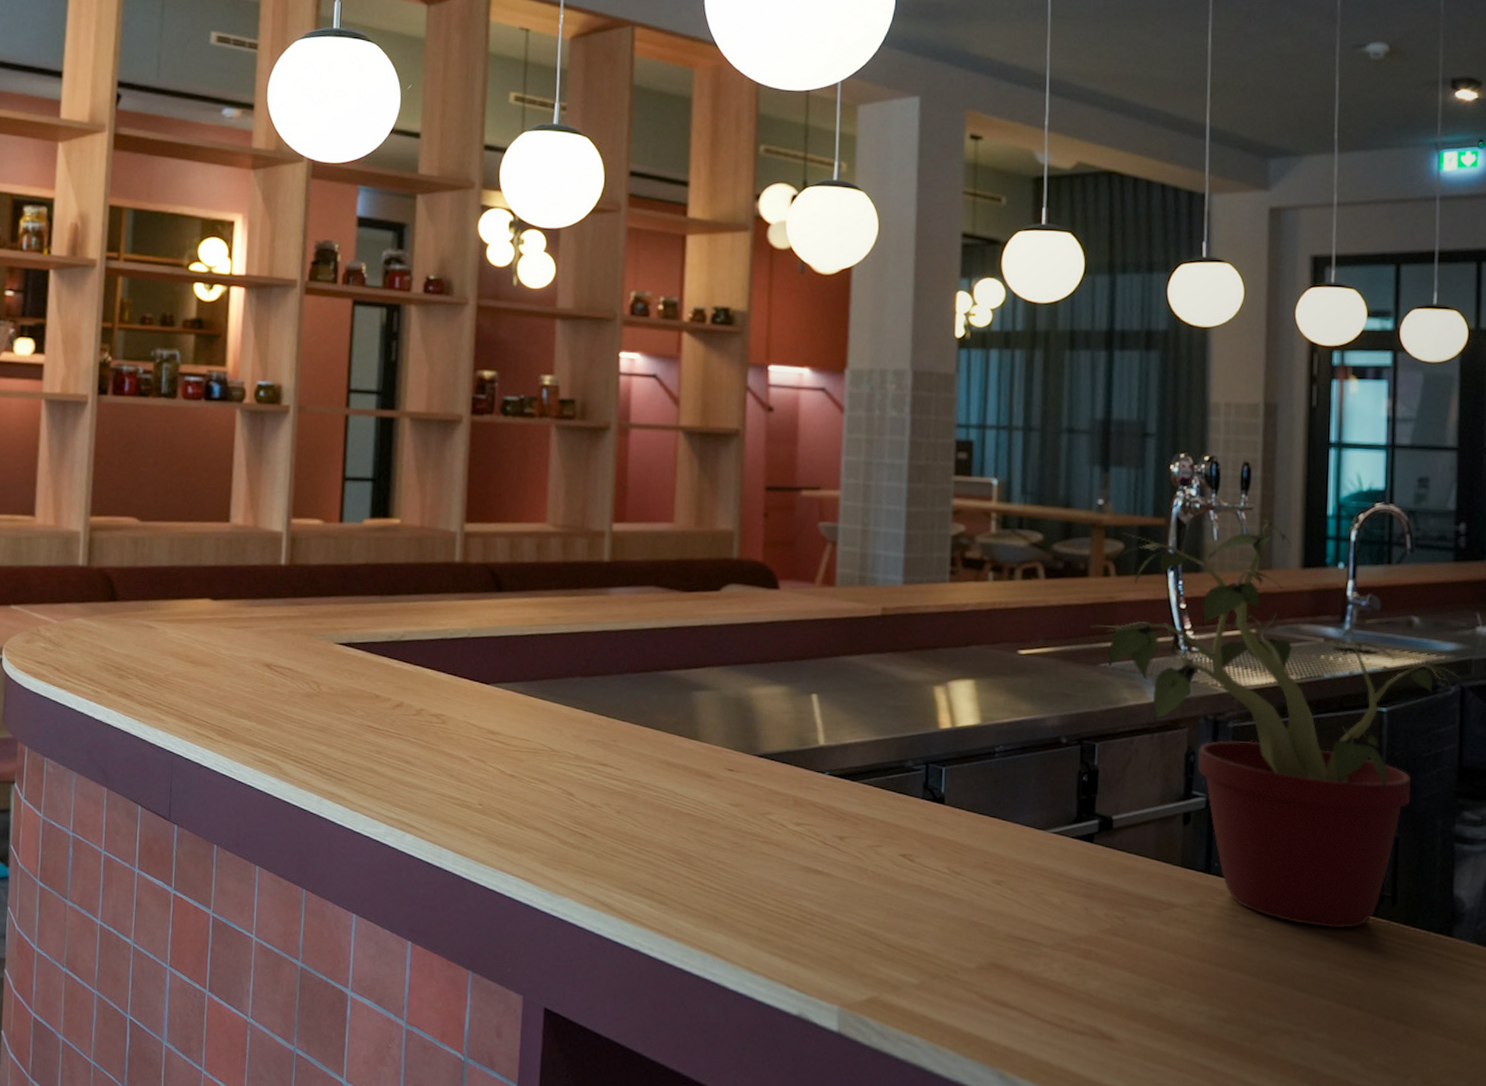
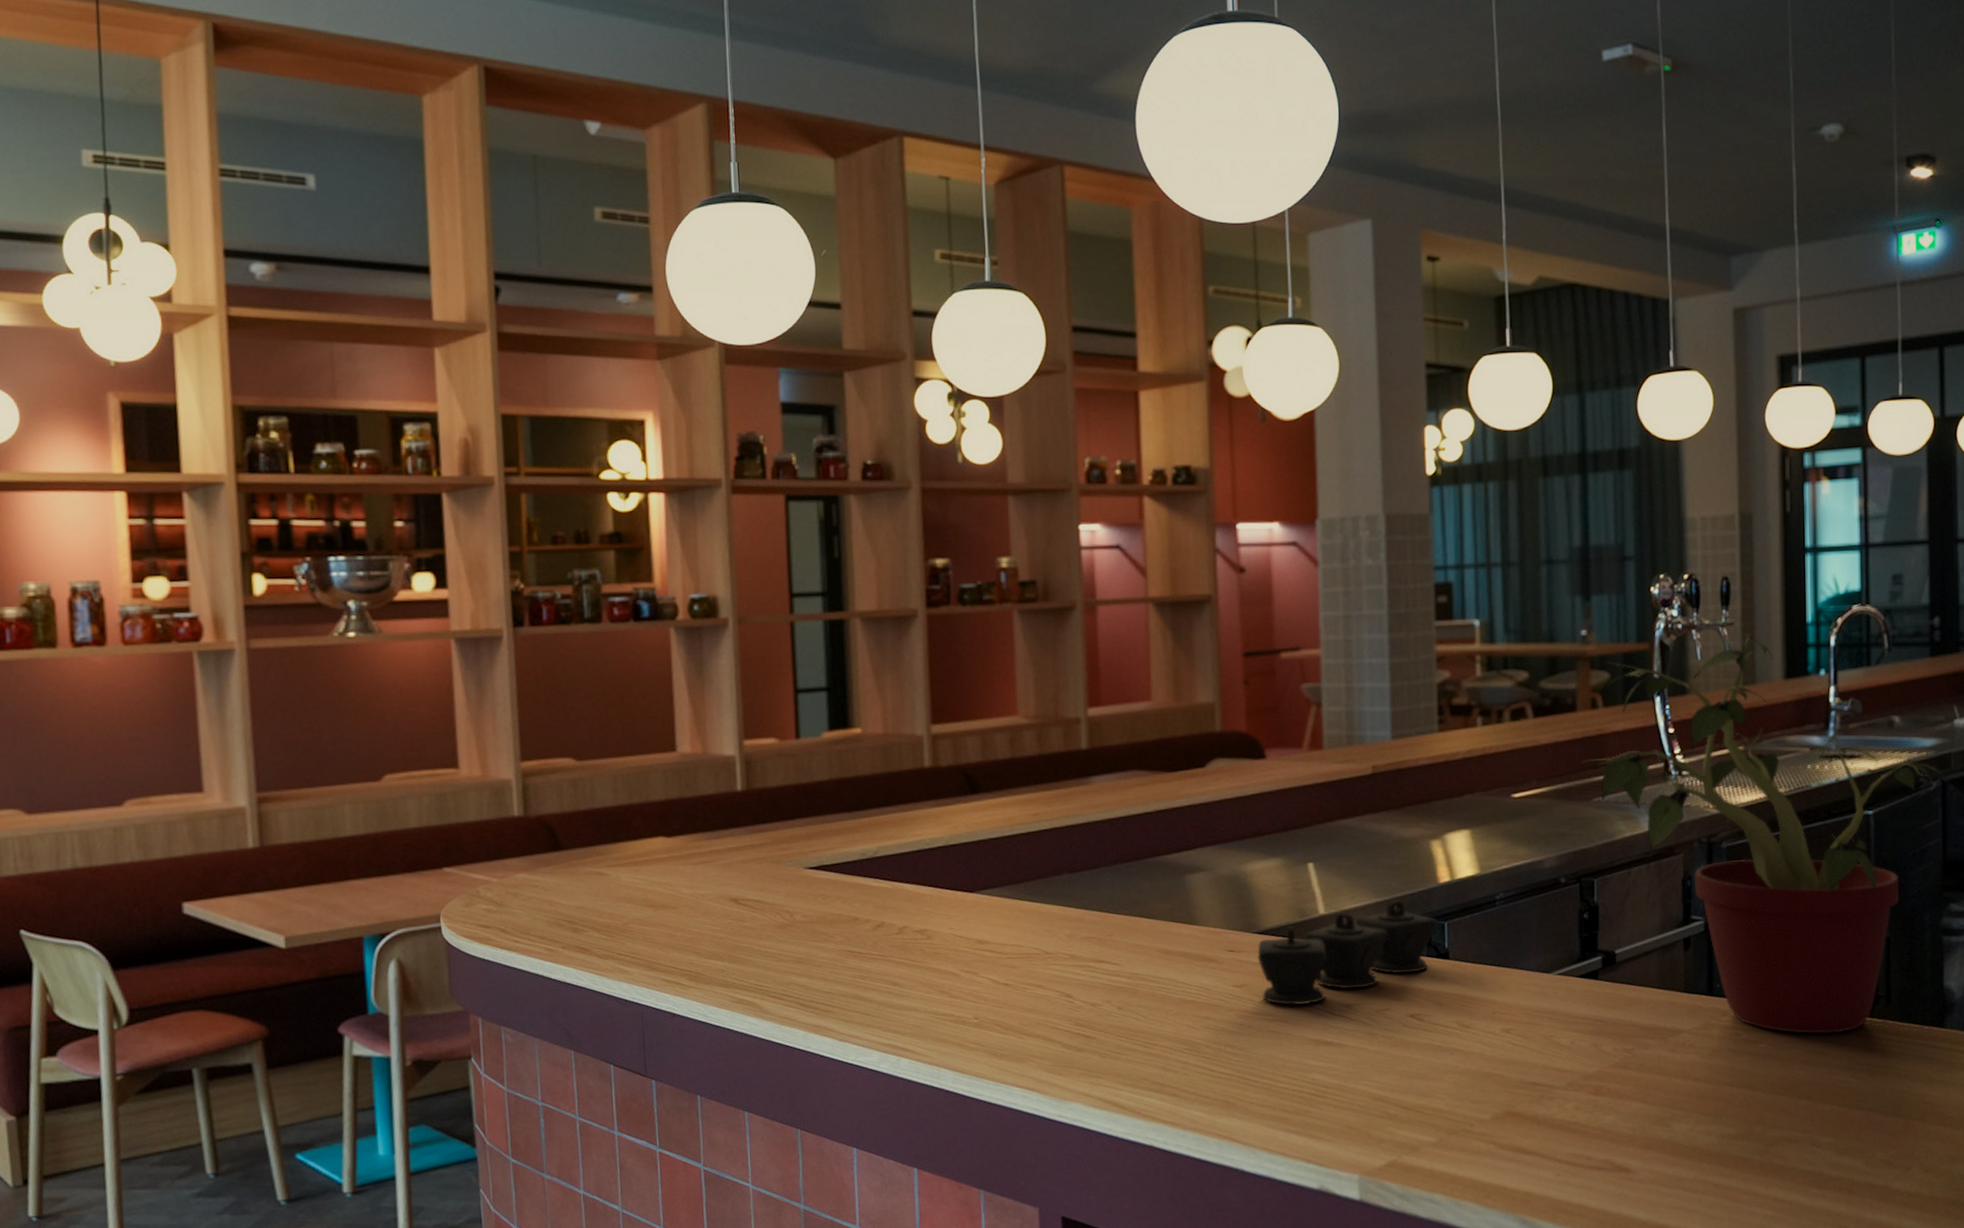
sugar bowl: none [755,740,936,832] -> present [1257,900,1438,1006]

